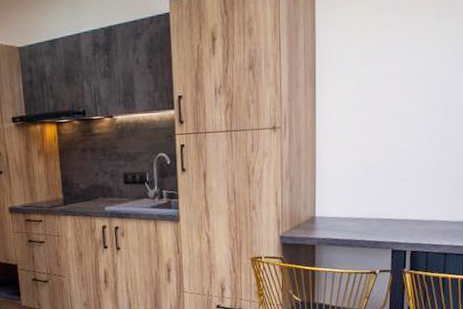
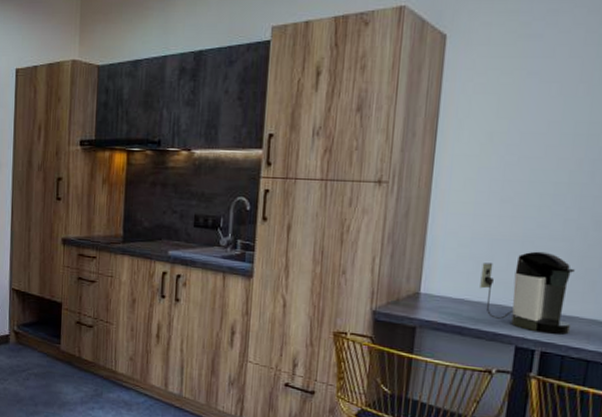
coffee maker: none [361,171,431,236] -> present [480,251,575,335]

